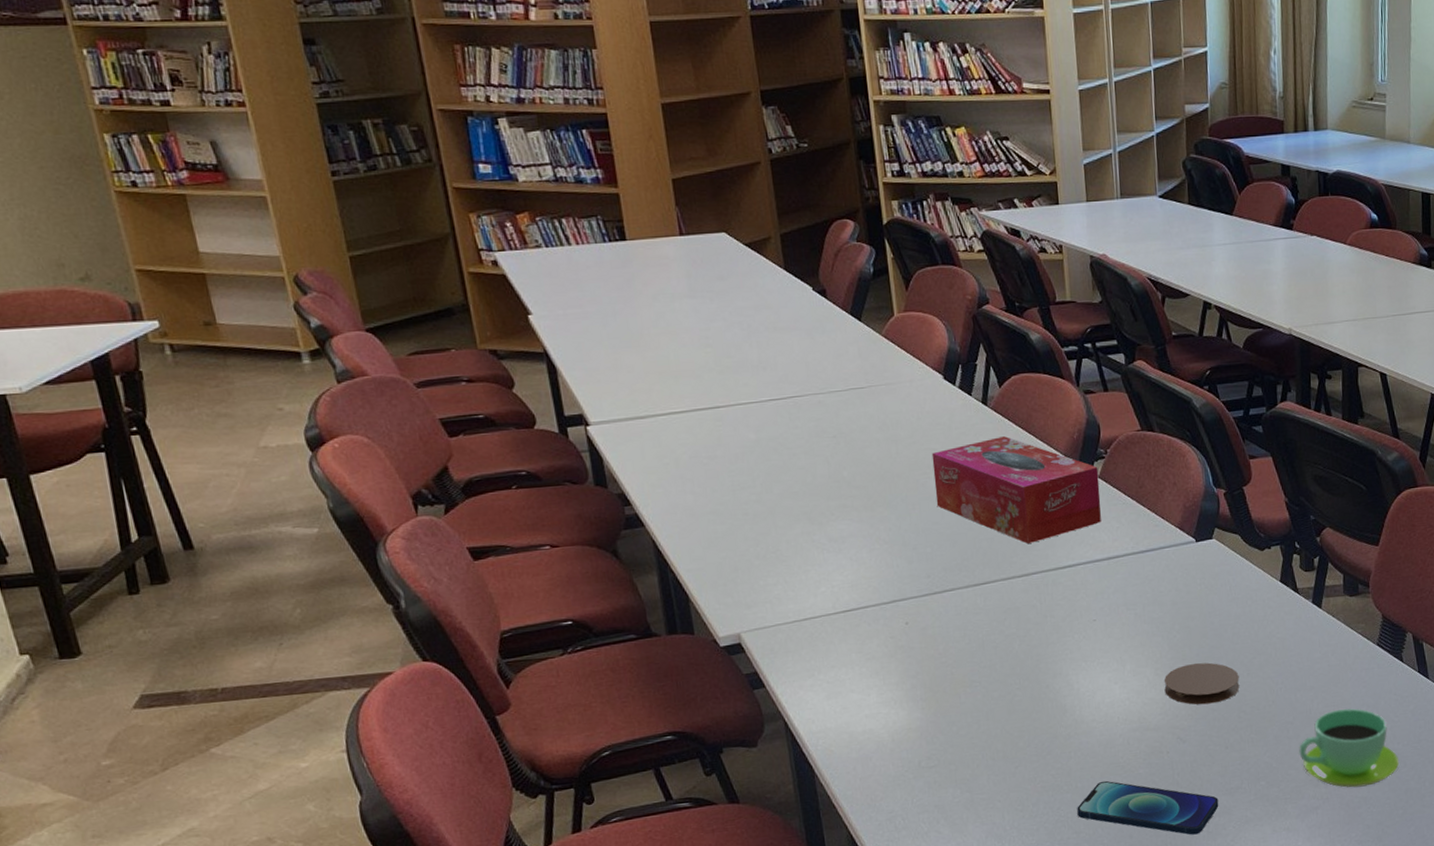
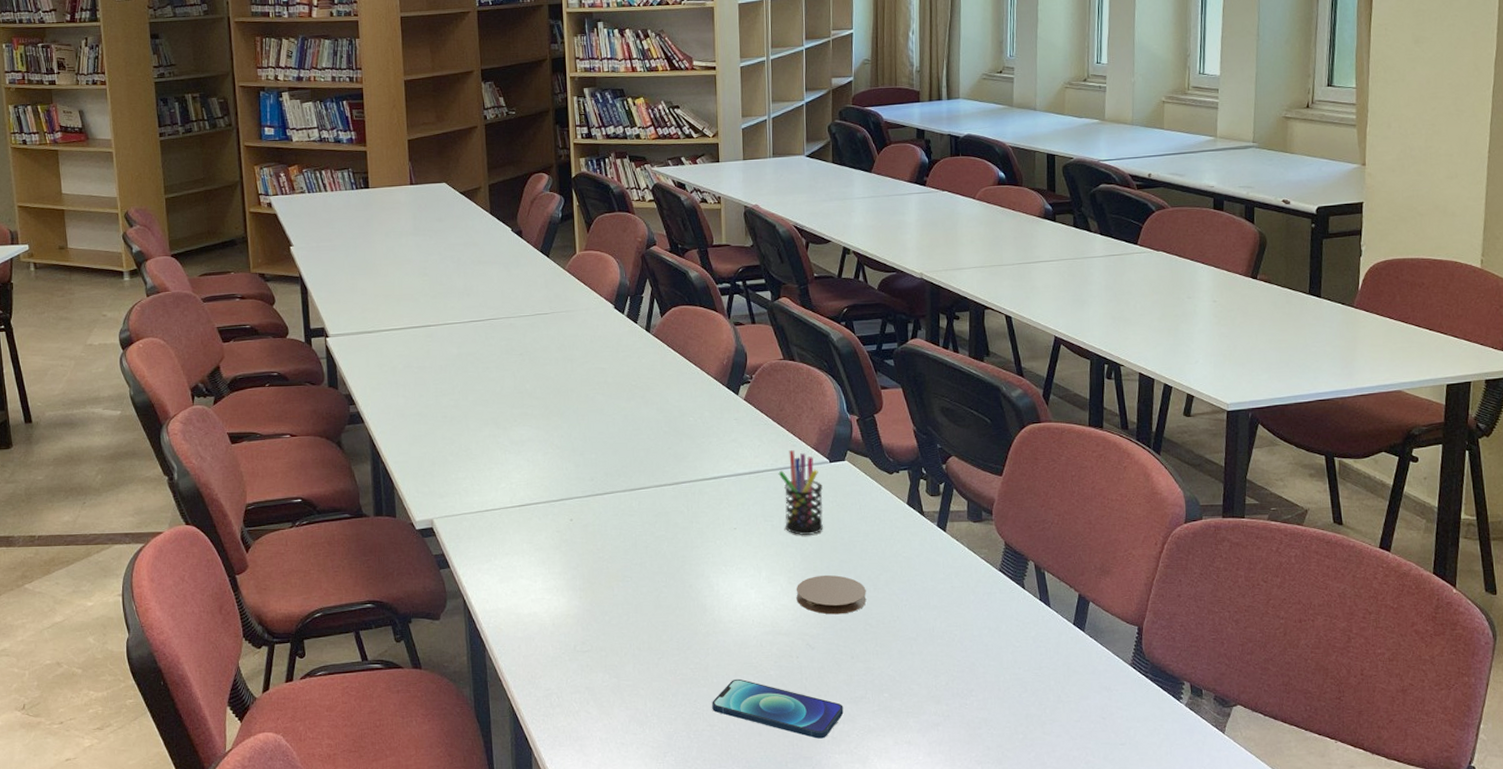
tissue box: present [931,436,1101,544] -> none [601,360,745,455]
pen holder: none [1140,531,1191,623] -> present [778,450,823,535]
cup: present [1299,708,1399,788] -> none [921,630,1019,708]

